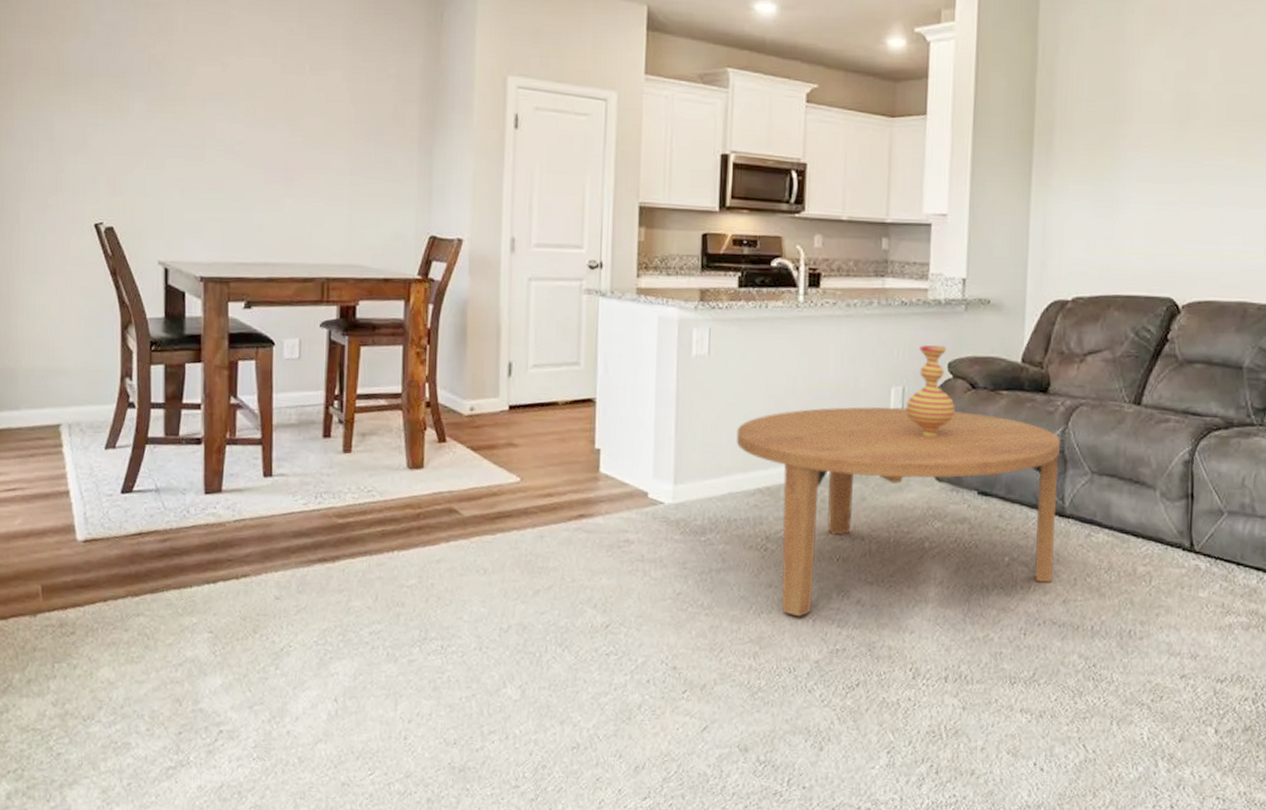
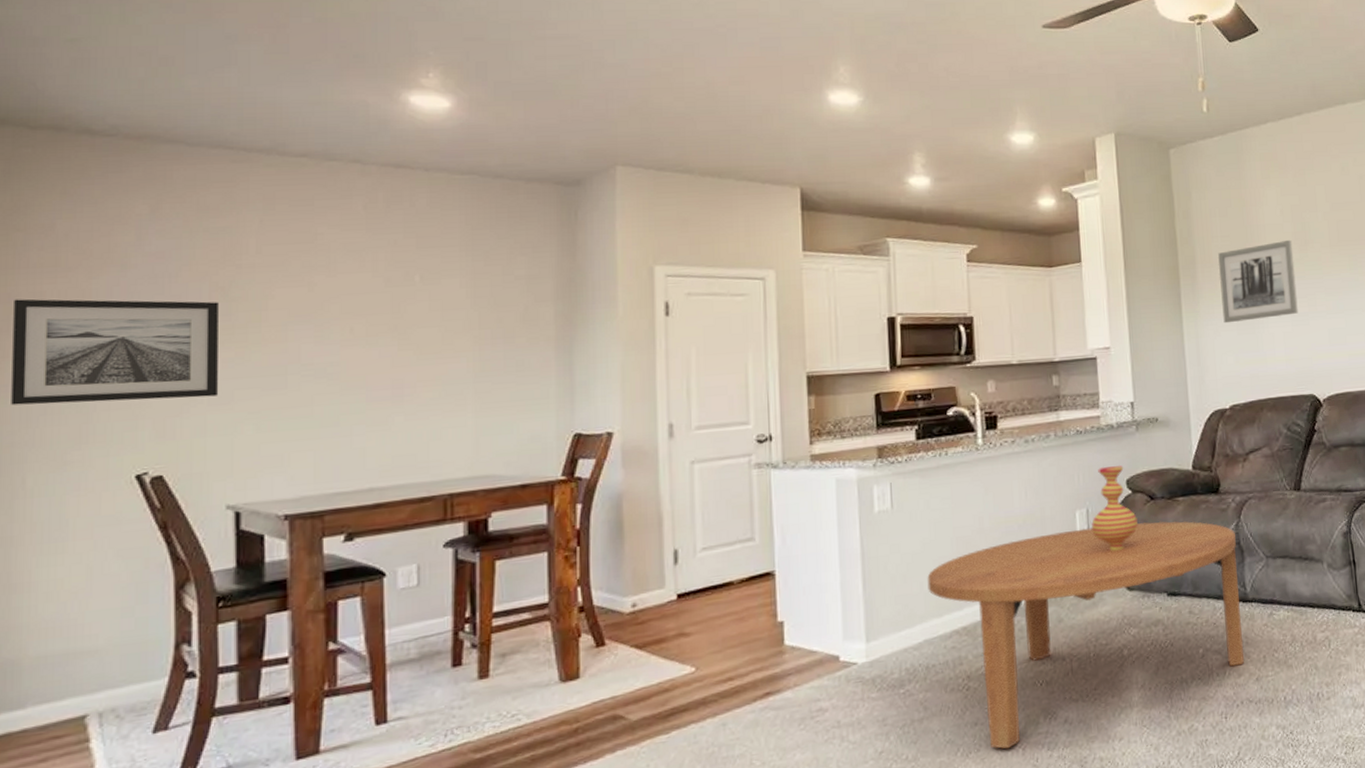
wall art: none [9,55,155,161] -> present [11,299,219,406]
wall art: none [1077,112,1171,203] -> present [1218,239,1298,324]

